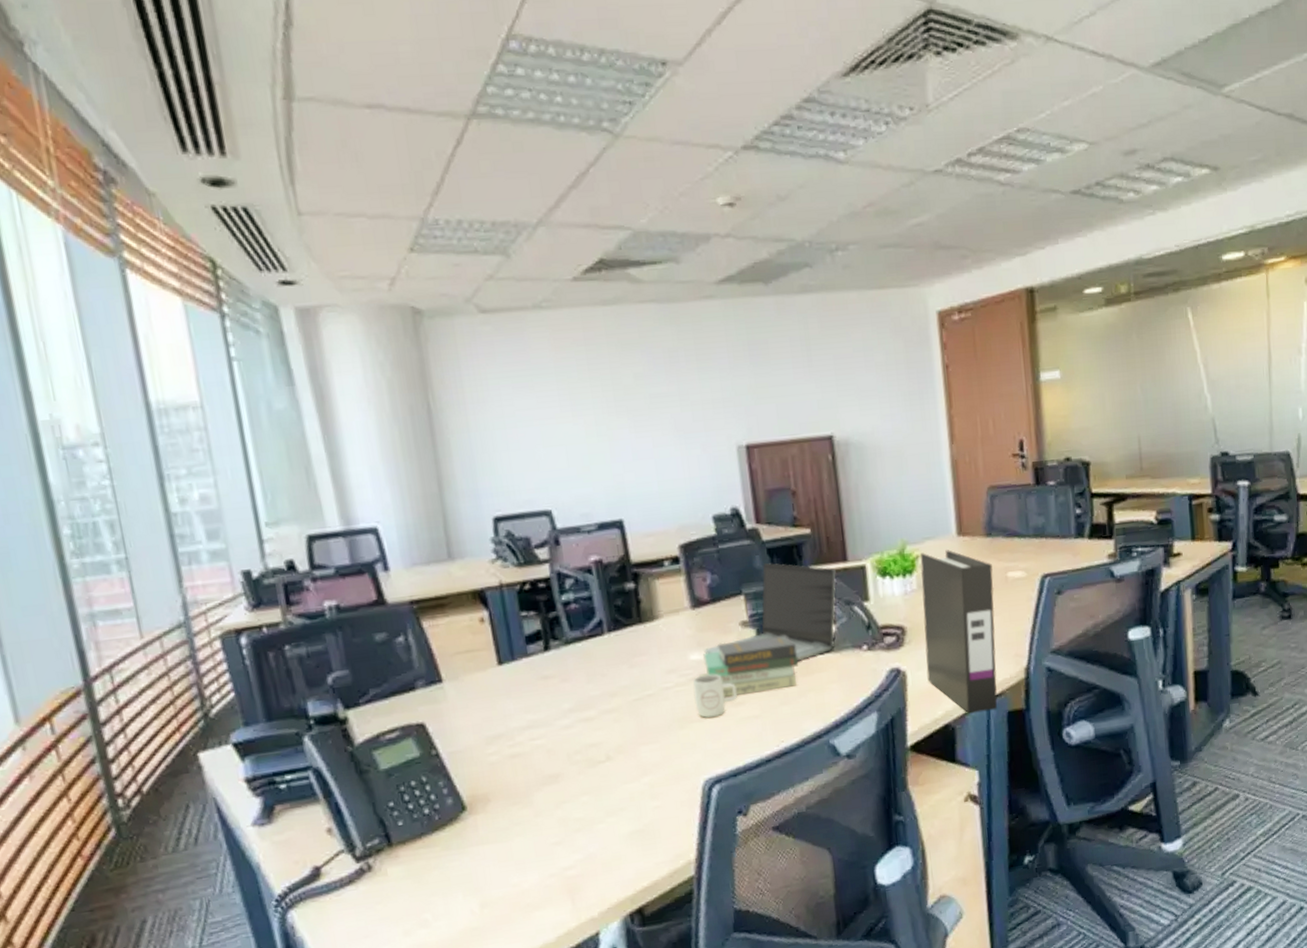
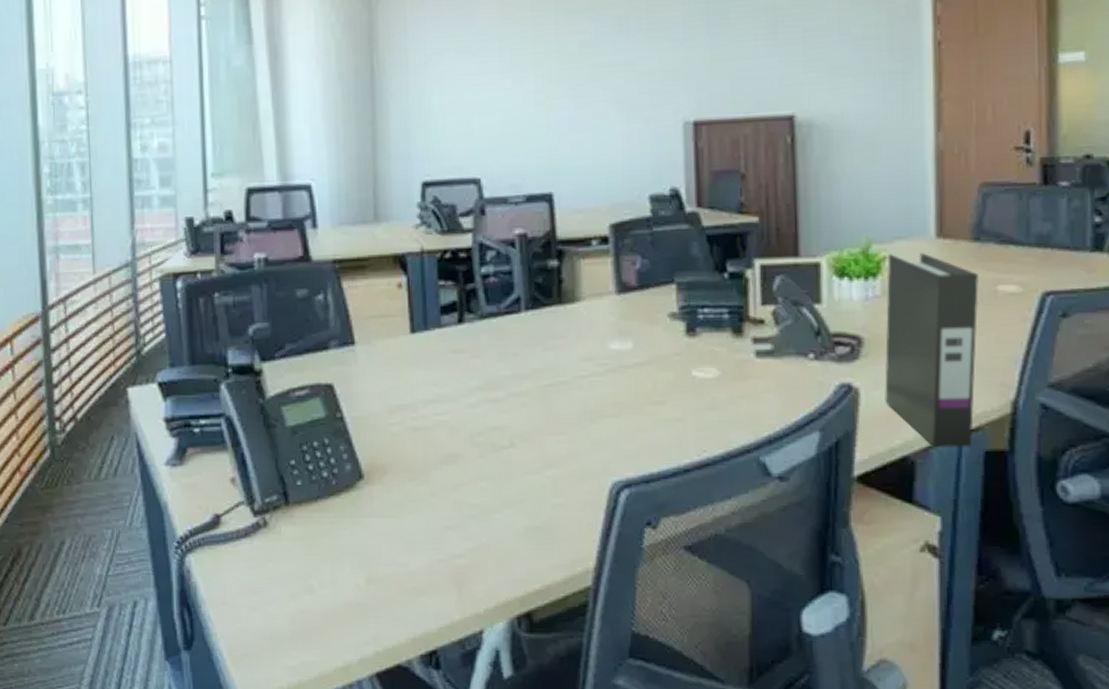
mug: present [693,674,737,718] -> none [610,367,658,414]
books: present [699,634,799,697] -> none [618,332,732,394]
laptop: present [704,563,836,660] -> none [626,251,784,362]

